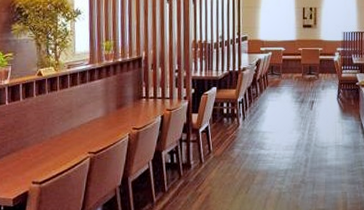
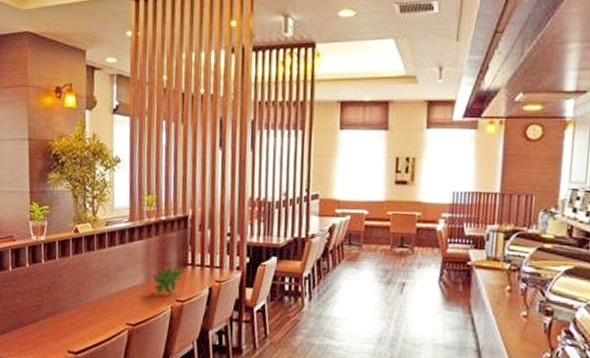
potted plant: none [111,100,140,124] -> present [152,266,184,294]

